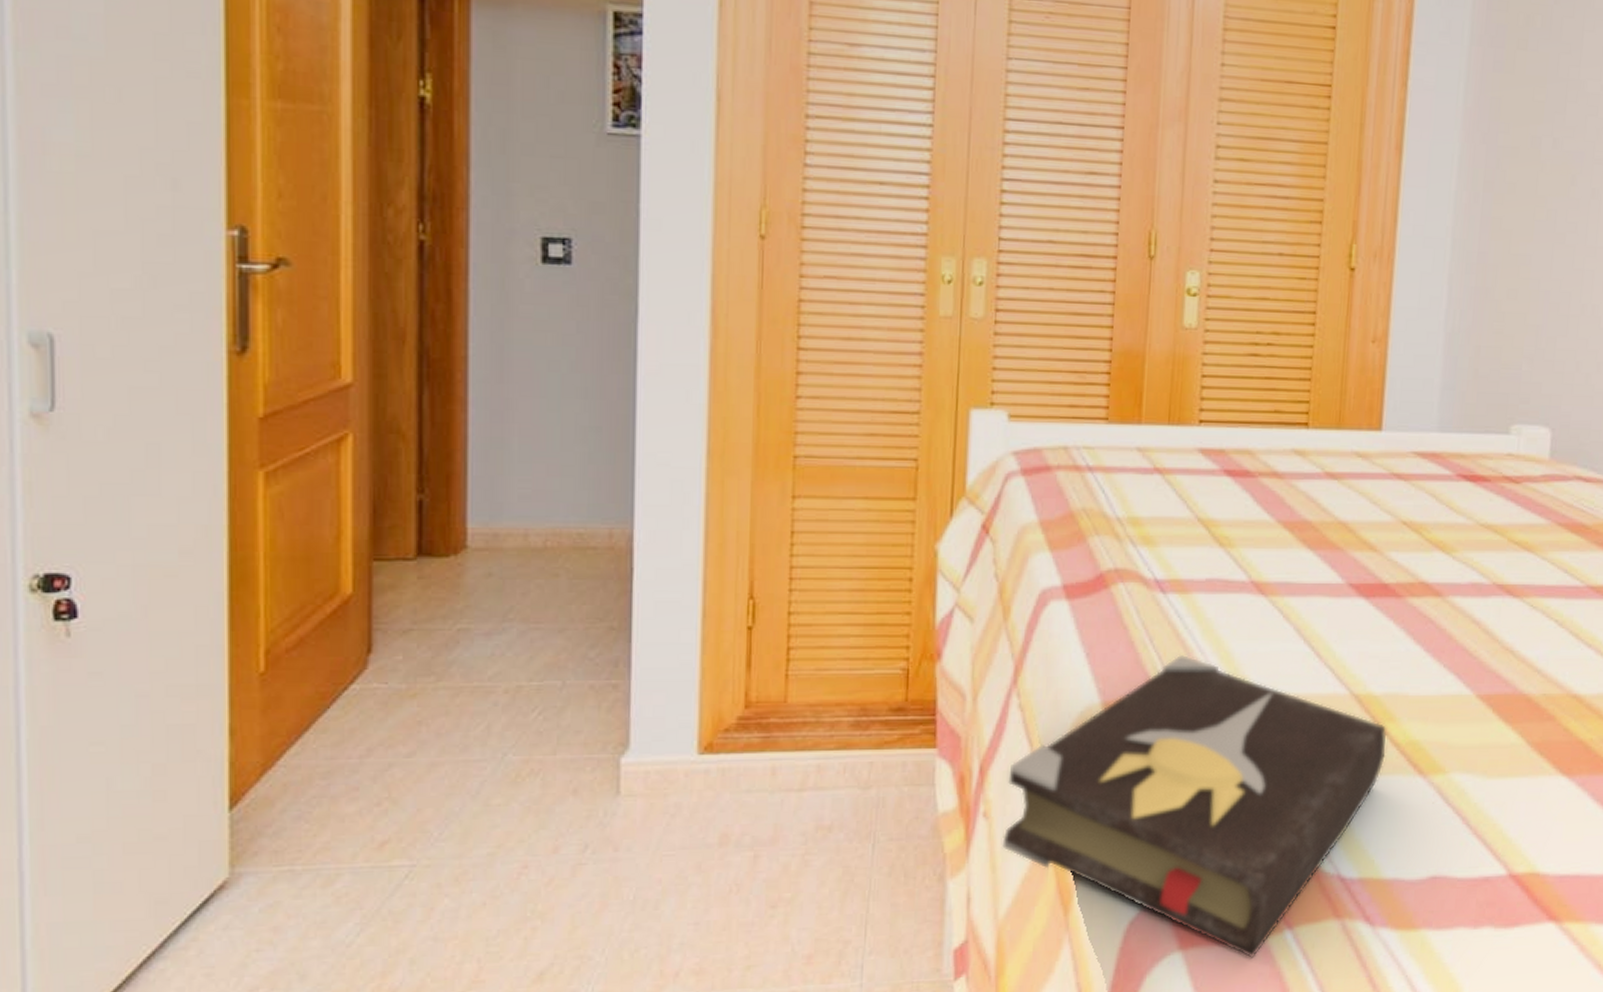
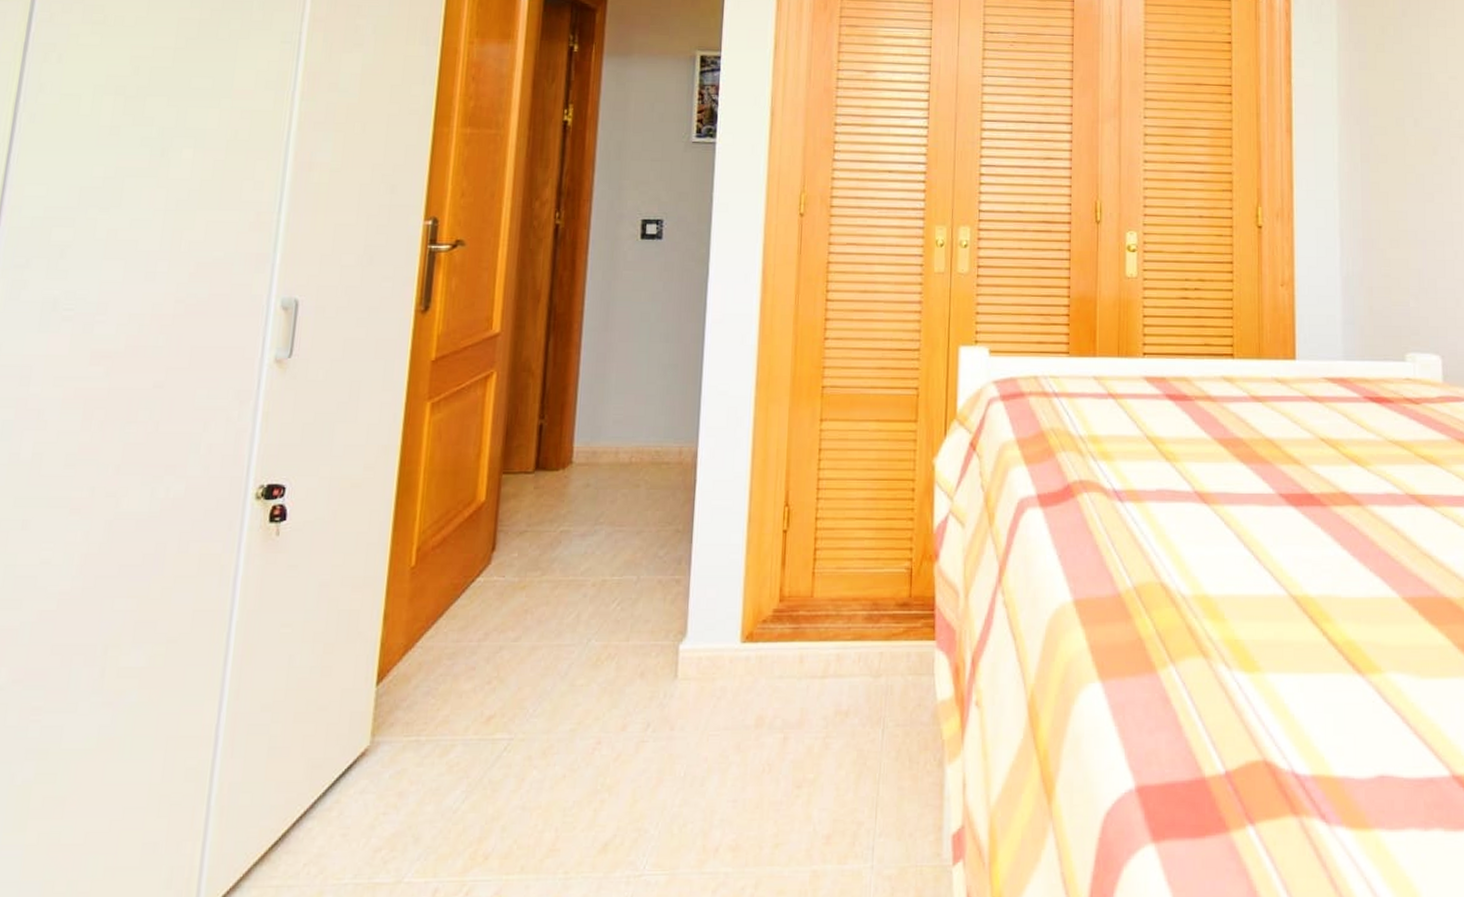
hardback book: present [1002,654,1387,958] -> none [992,557,1325,854]

